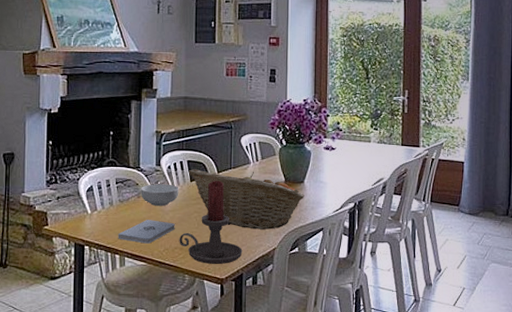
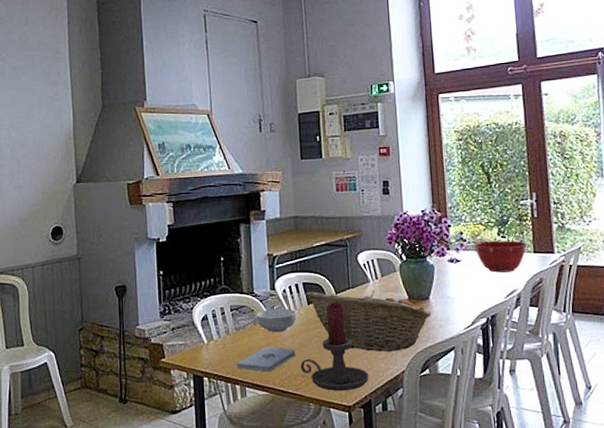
mixing bowl: none [348,132,396,162] -> present [474,240,527,273]

